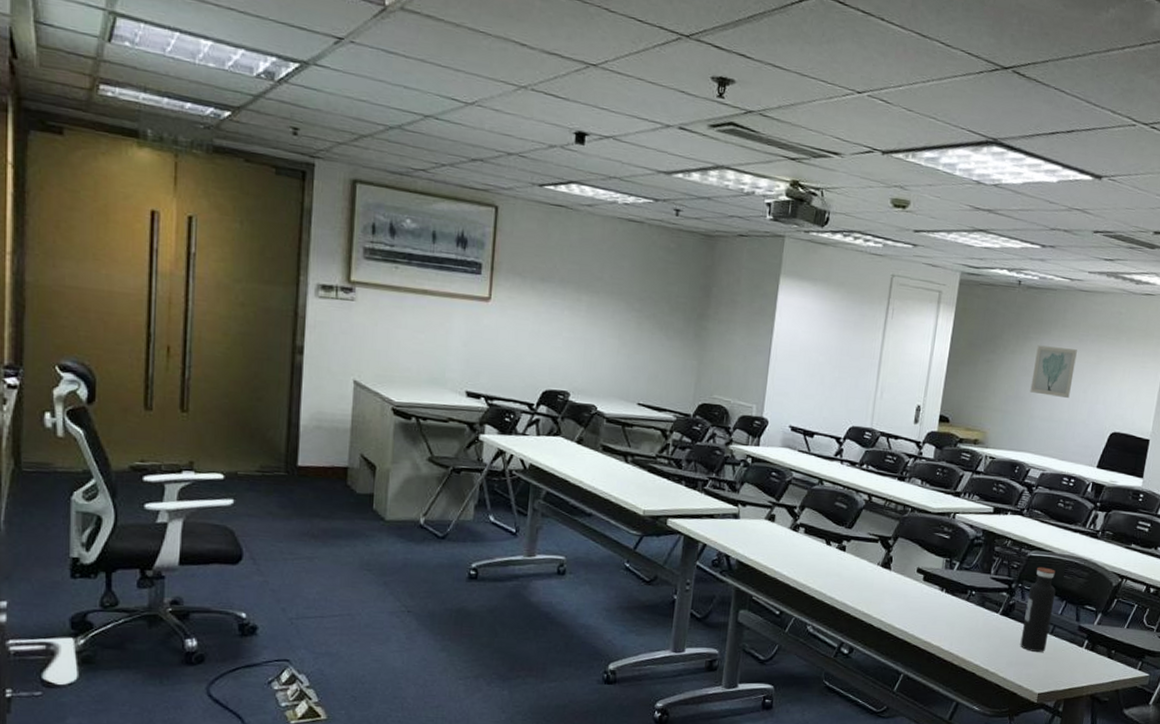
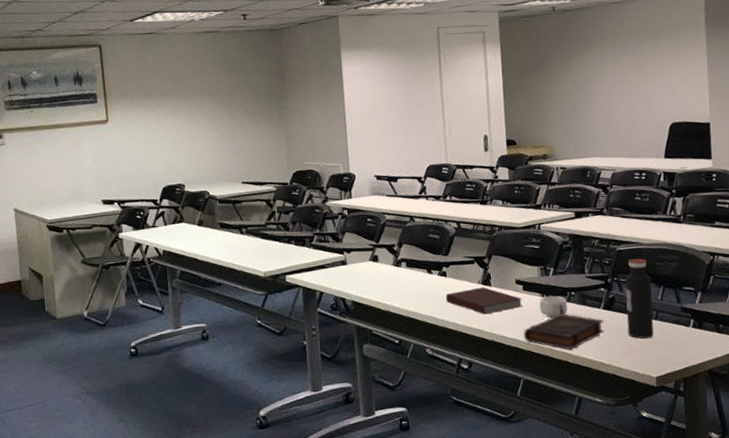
notebook: none [840,569,920,600] -> present [446,287,523,315]
book: none [913,611,999,652] -> present [523,313,604,350]
mug: none [936,591,966,615] -> present [539,295,568,318]
wall art: present [1030,345,1077,399] -> none [583,56,623,103]

